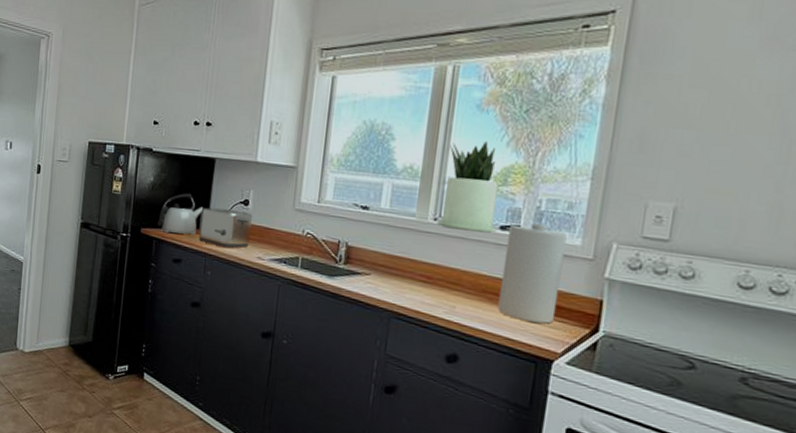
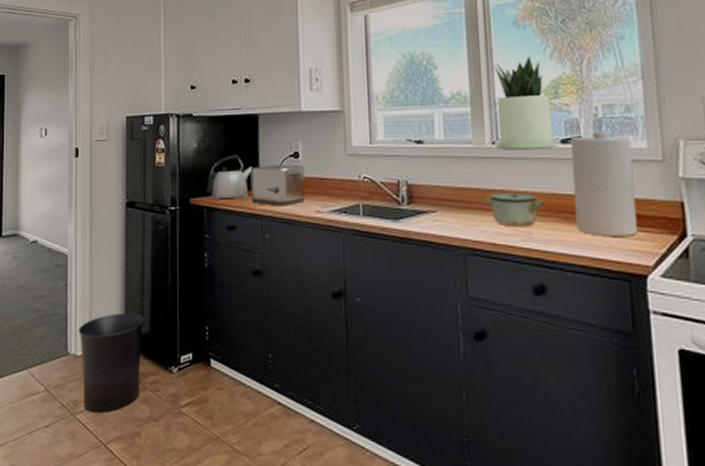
waste bin: none [27,320,88,404] -> present [79,312,145,413]
cooking pot: none [416,266,474,301] -> present [484,192,546,227]

